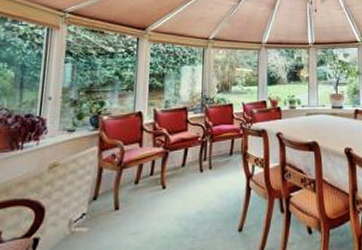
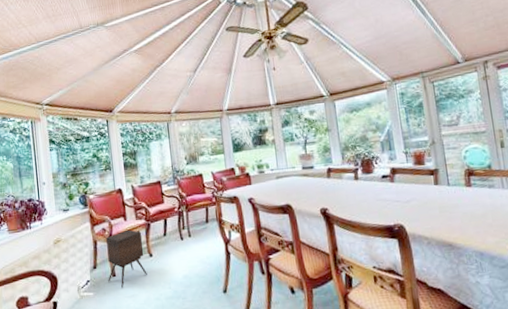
side table: none [108,157,157,223] -> present [106,229,147,288]

